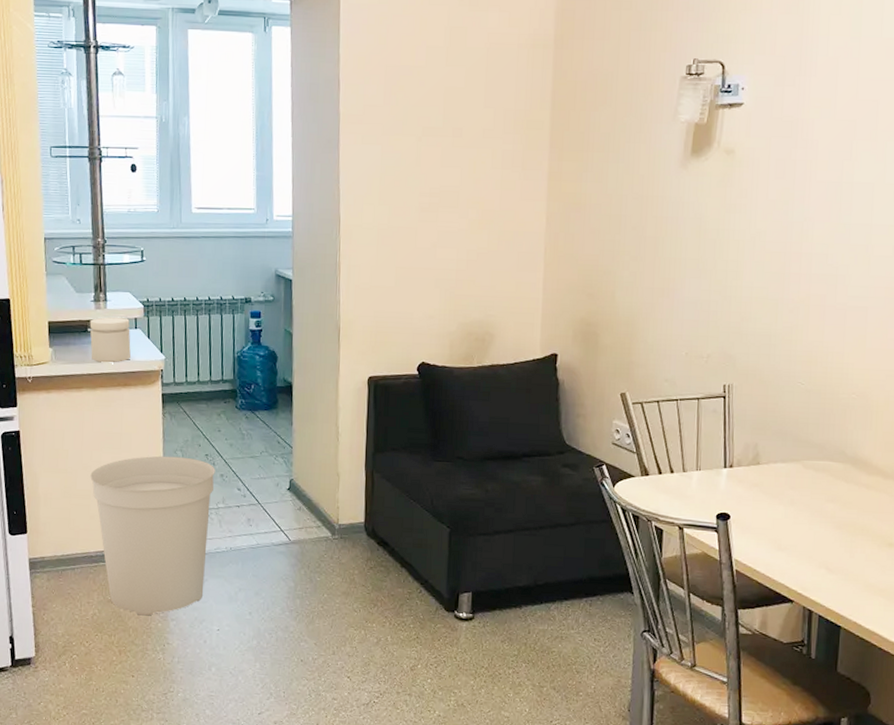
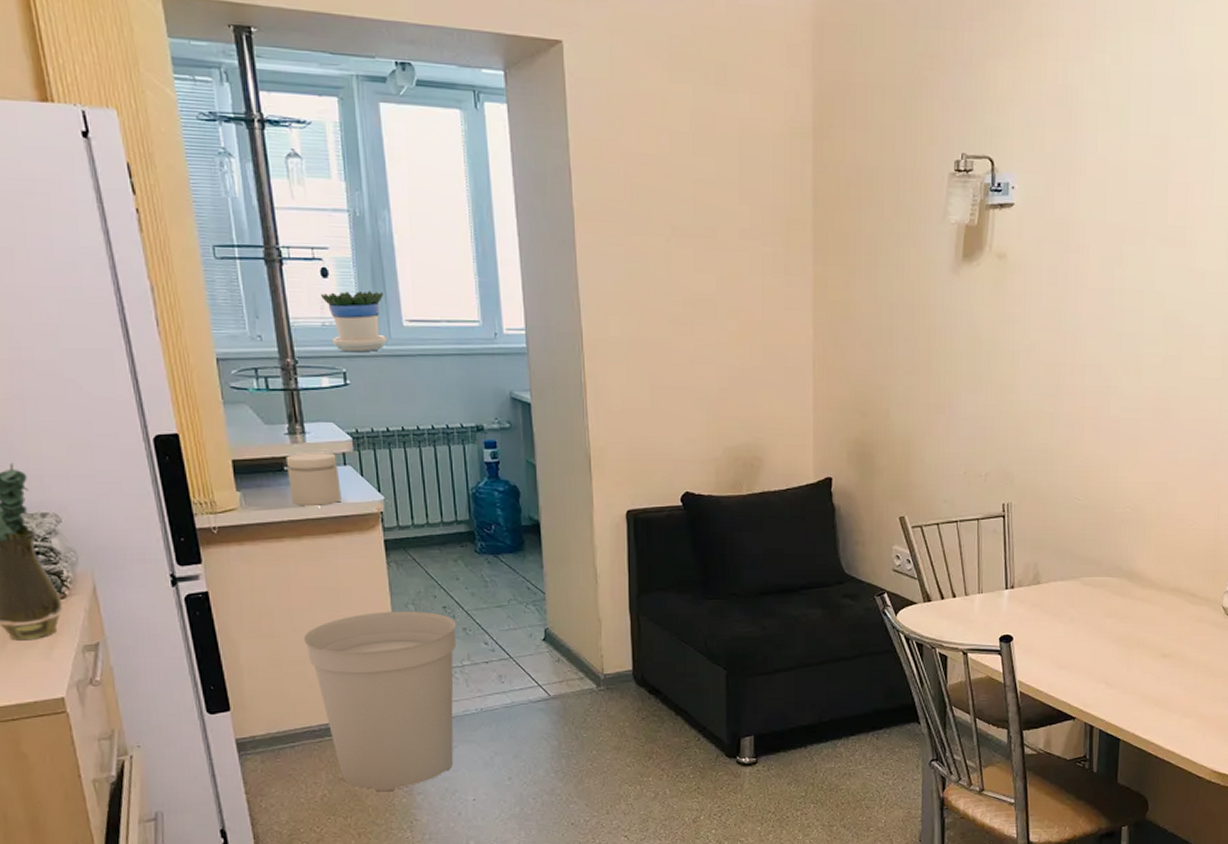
flowerpot: none [129,183,178,234] -> present [321,290,386,353]

